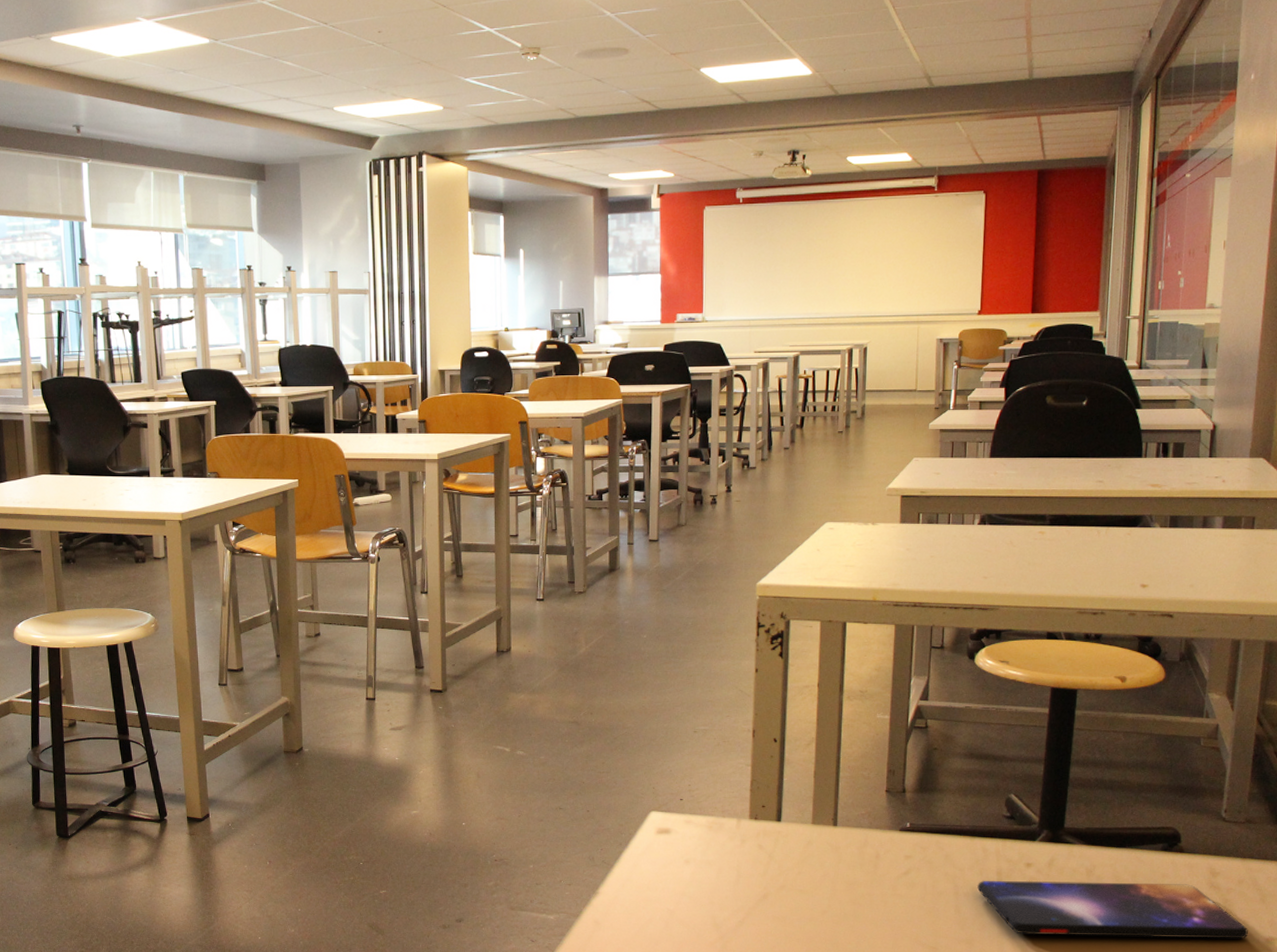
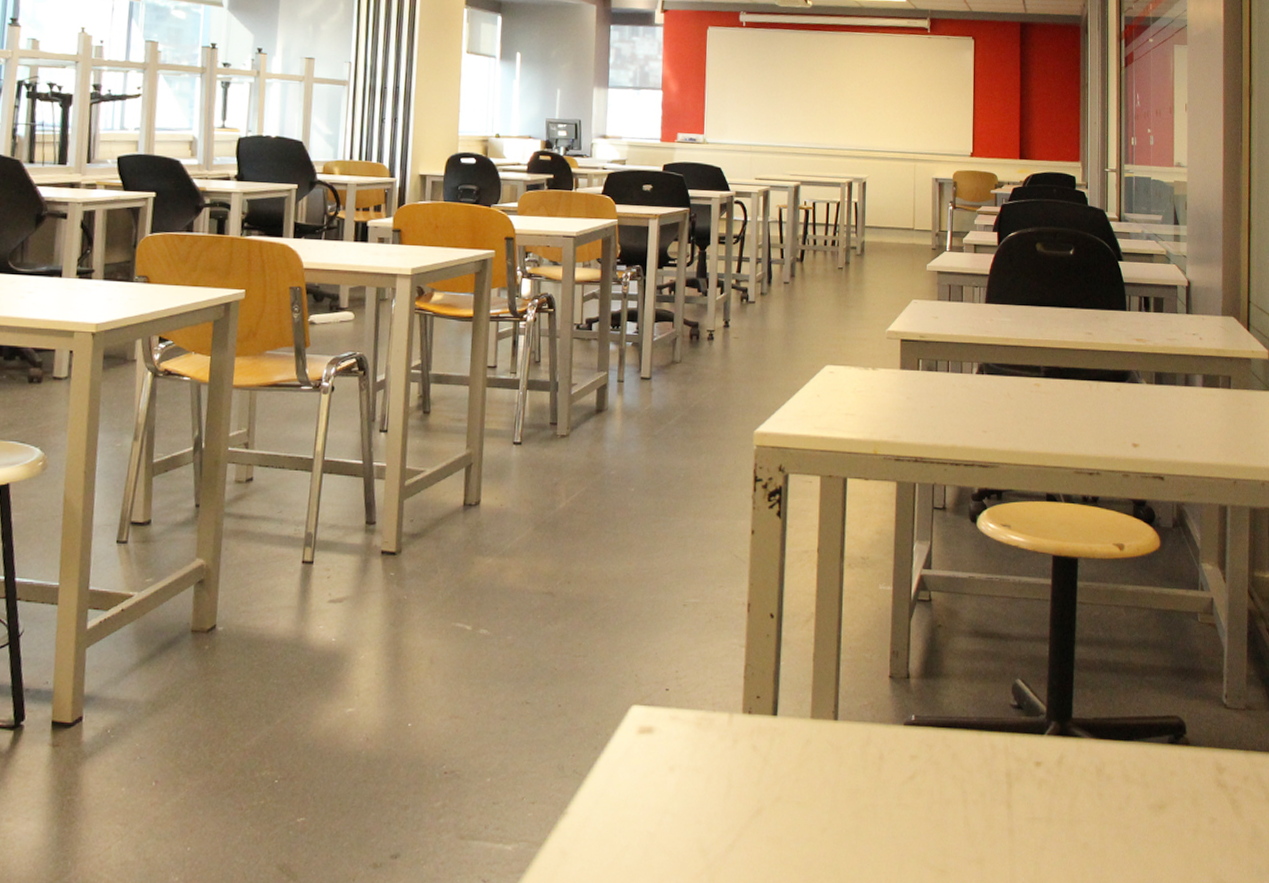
smartphone: present [977,880,1248,939] -> none [987,782,1257,851]

